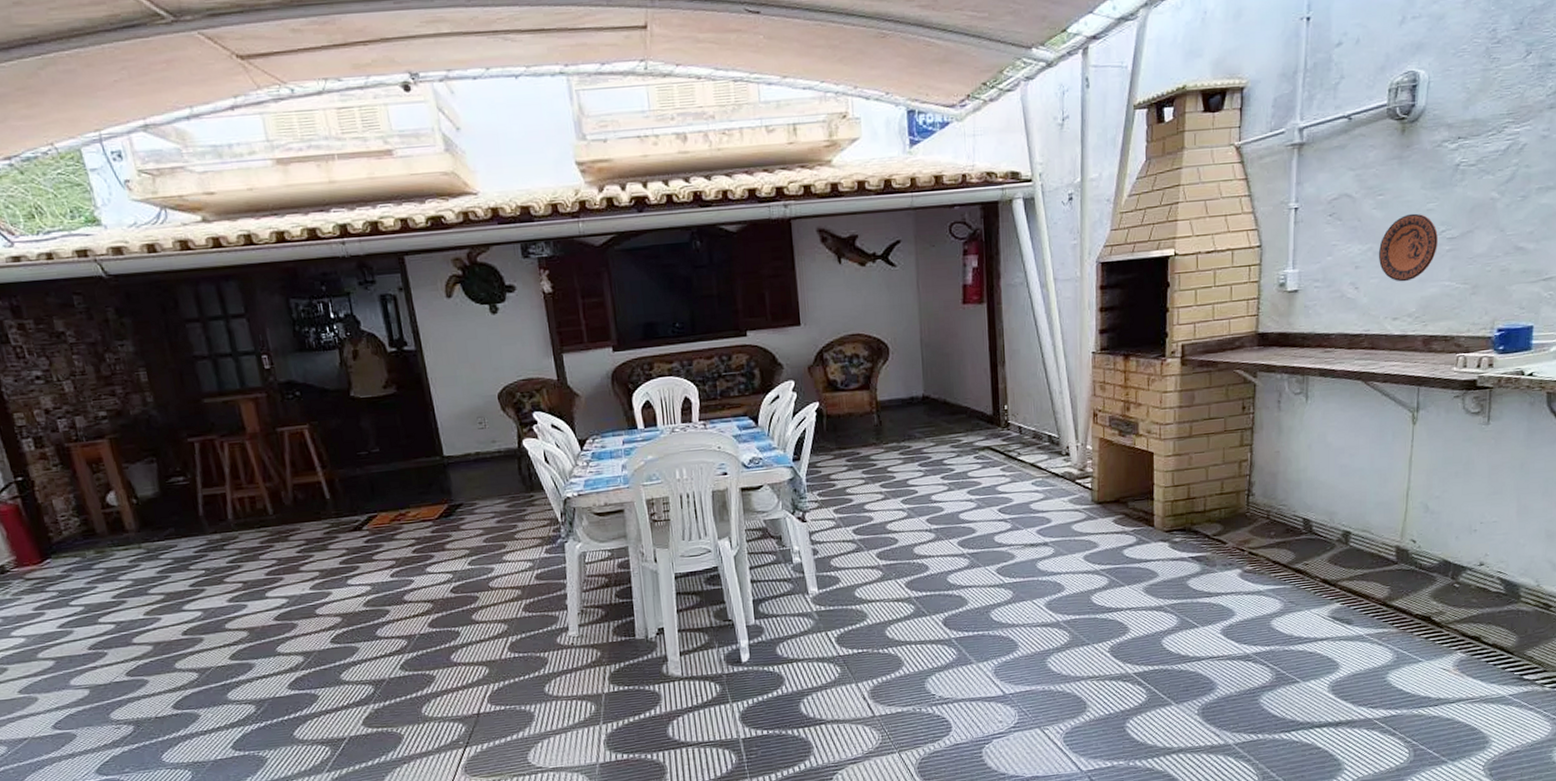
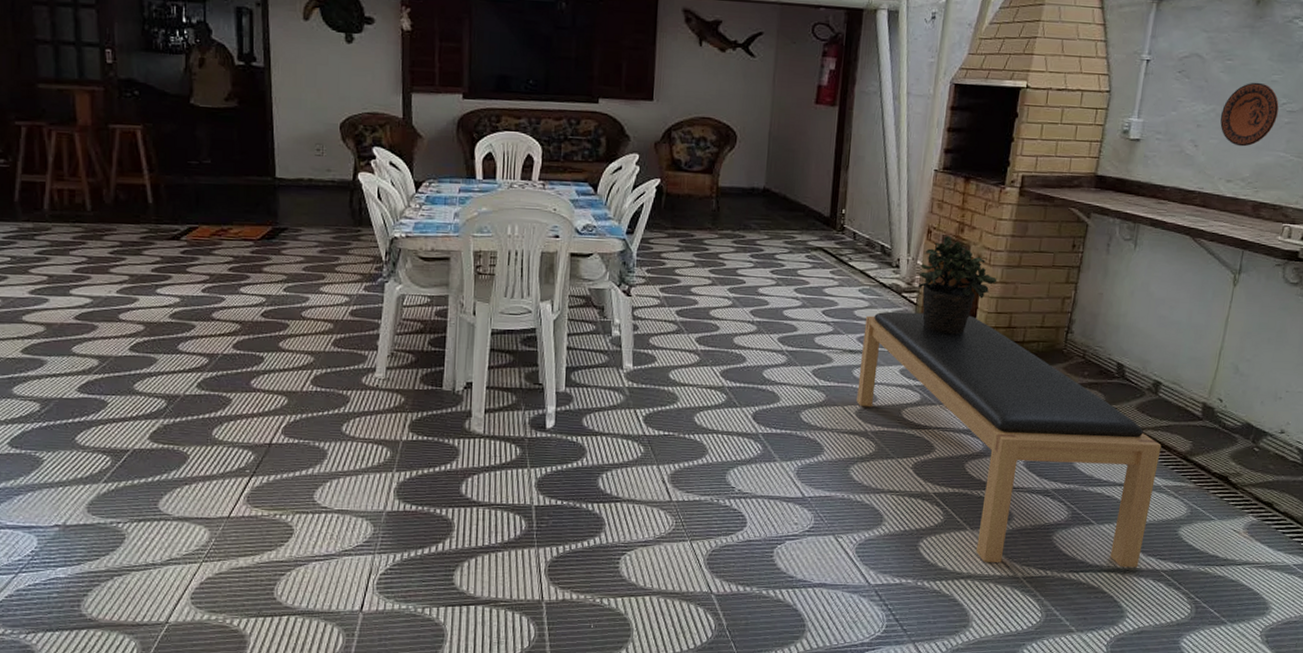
bench: none [1042,492,1359,734] -> present [856,311,1162,568]
potted plant: none [1090,415,1170,515] -> present [917,235,997,335]

